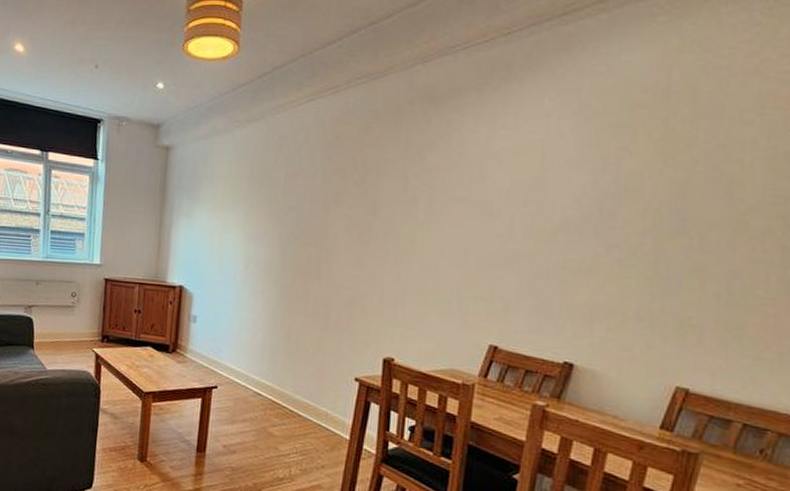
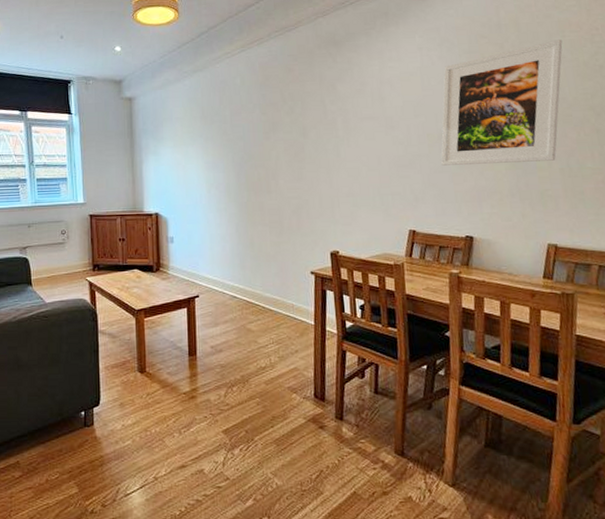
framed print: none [547,118,758,281] -> present [440,39,563,166]

